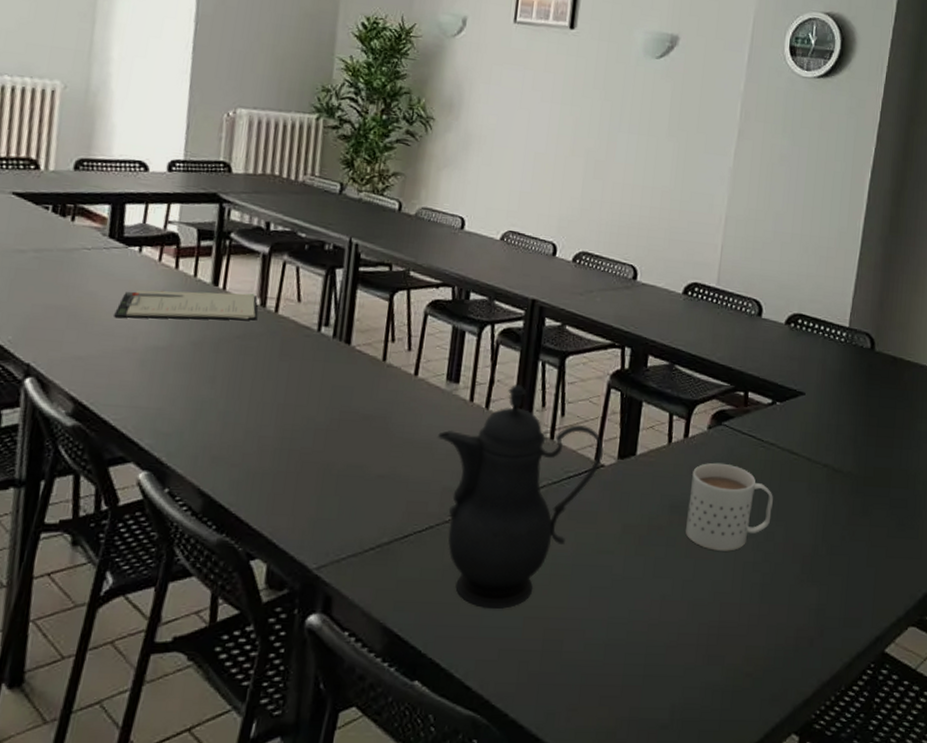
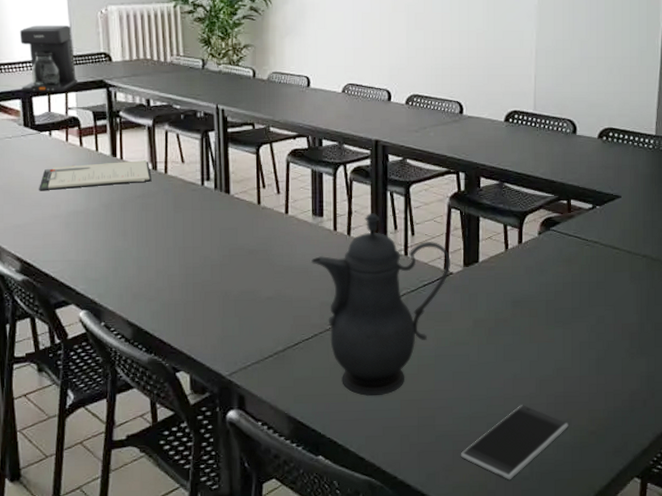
coffee maker: none [113,119,189,202] -> present [19,25,77,94]
tablet: none [588,633,721,728] -> present [460,405,568,480]
mug: present [685,462,773,551] -> none [527,262,601,335]

